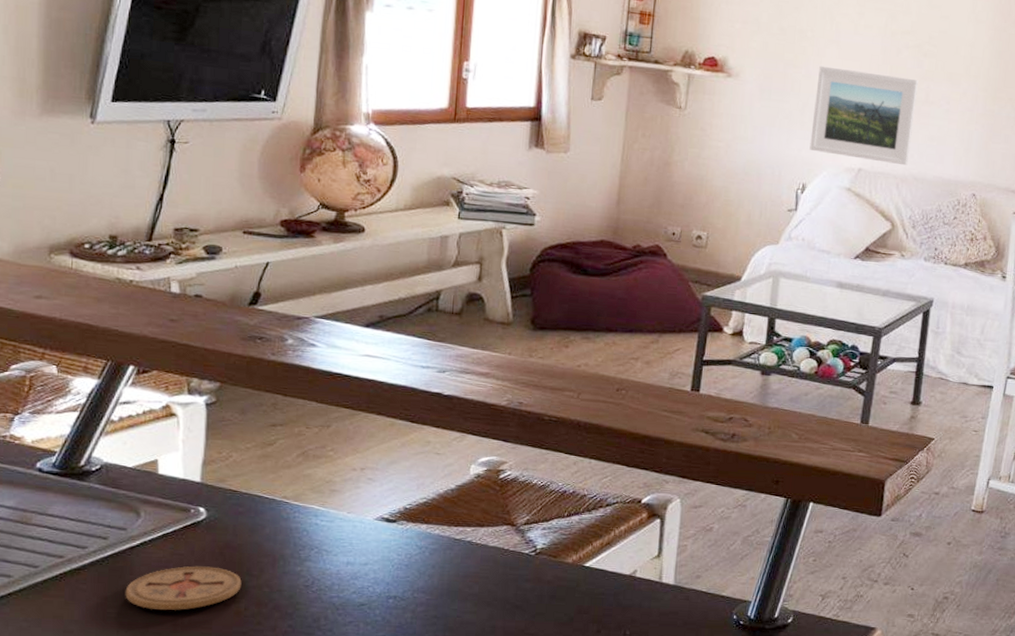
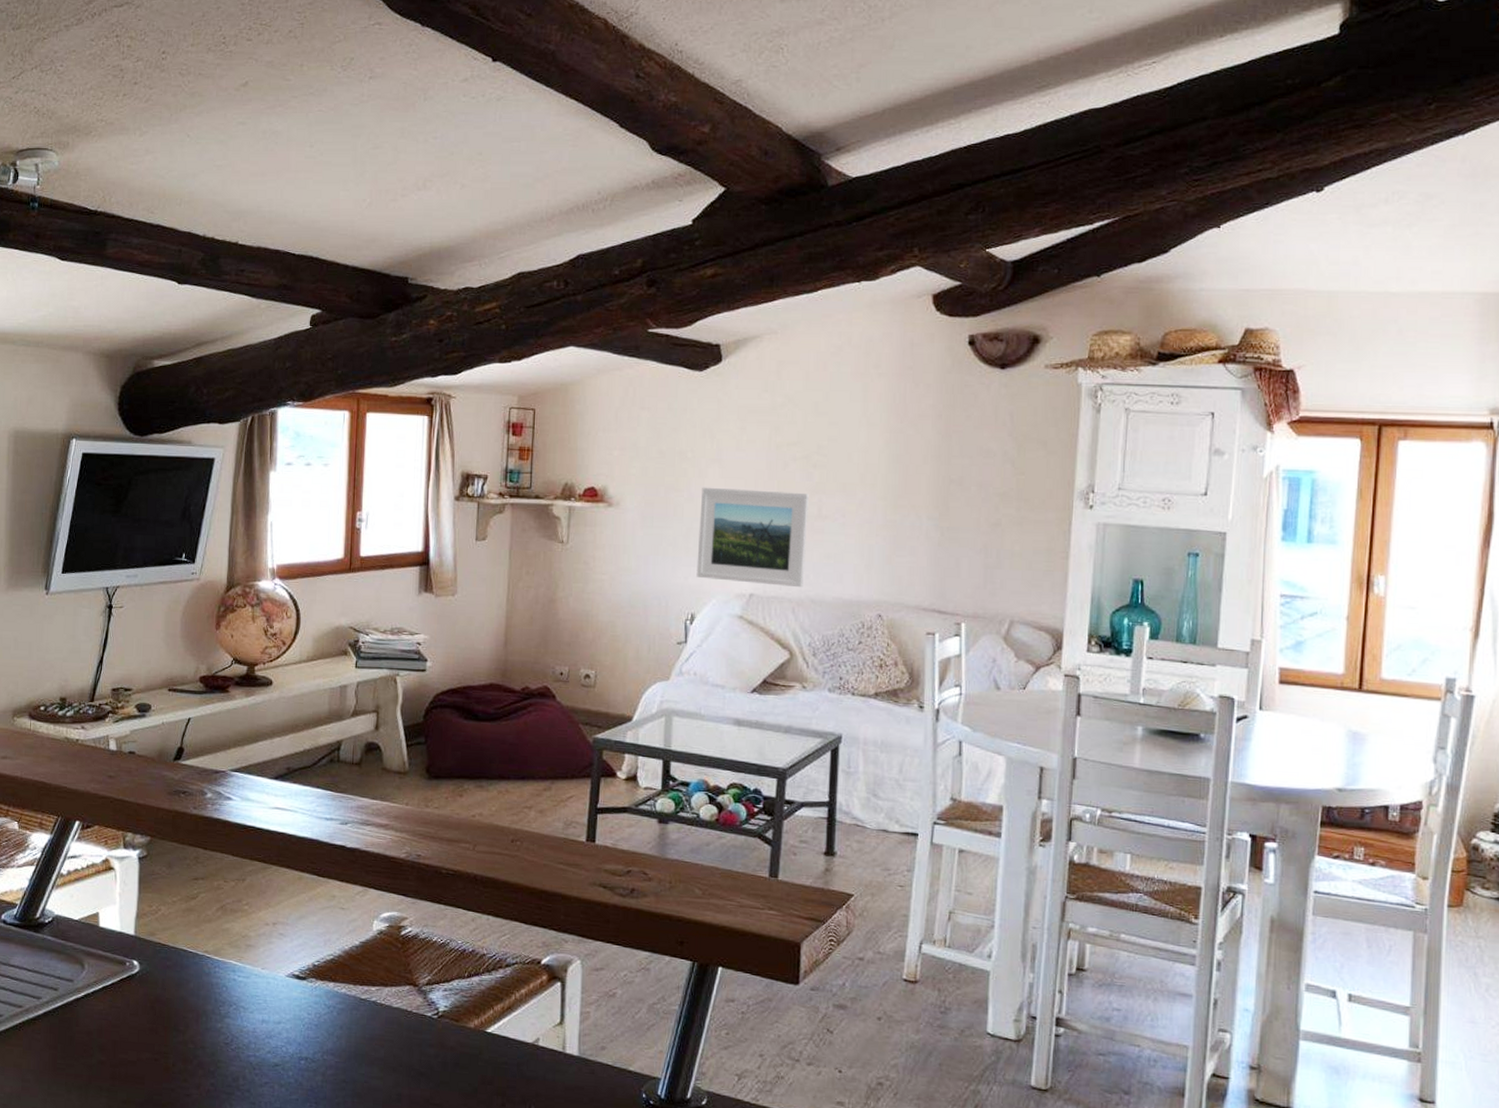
coaster: present [125,566,242,611] -> none [72,1019,170,1064]

